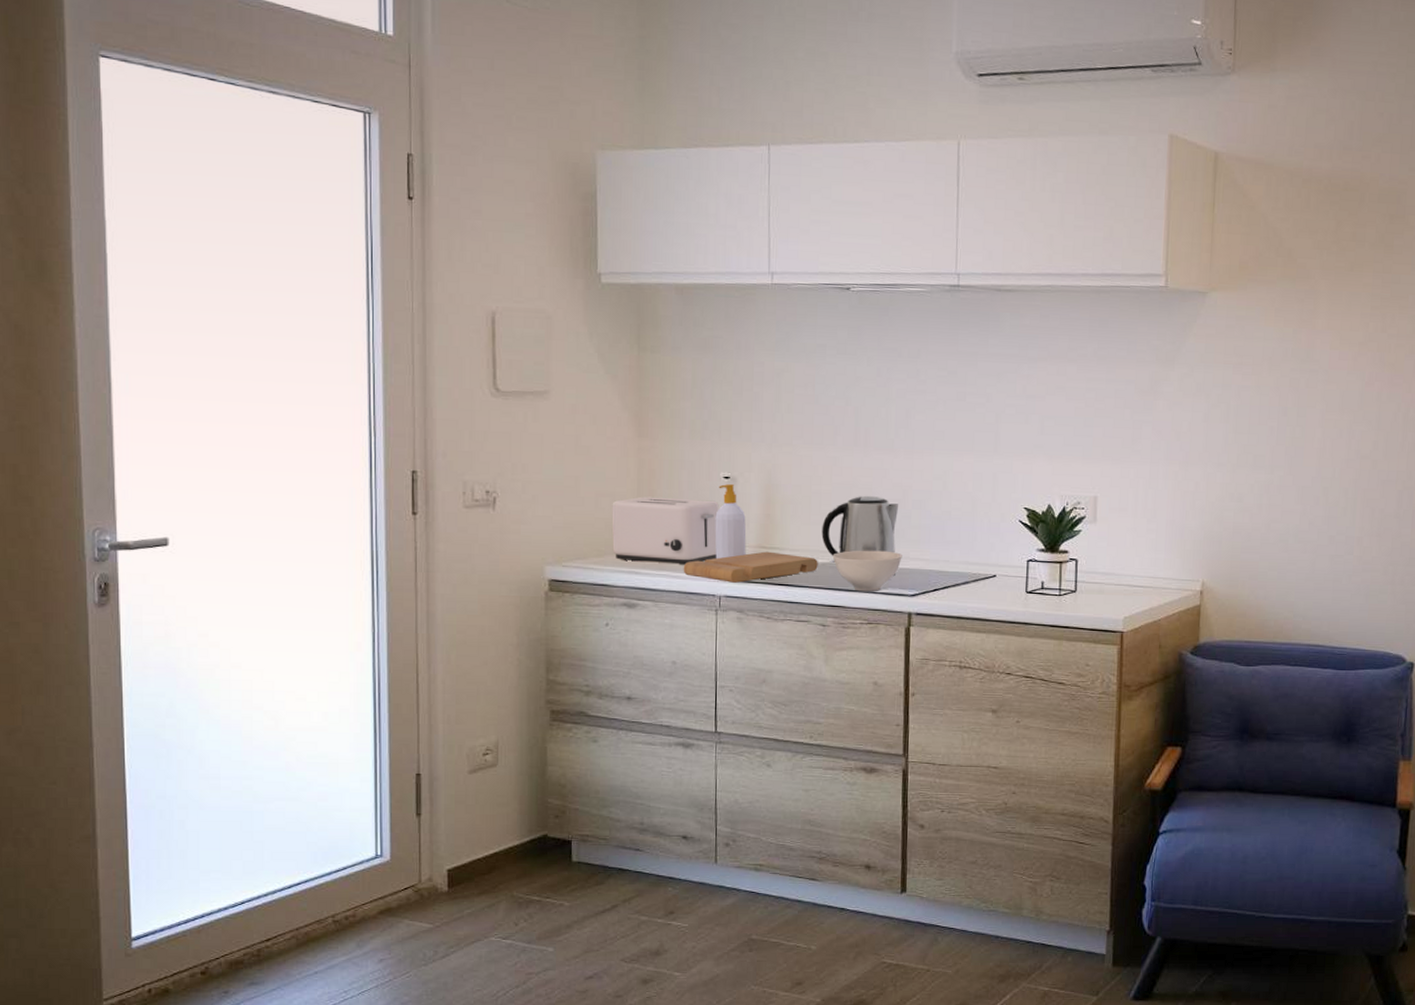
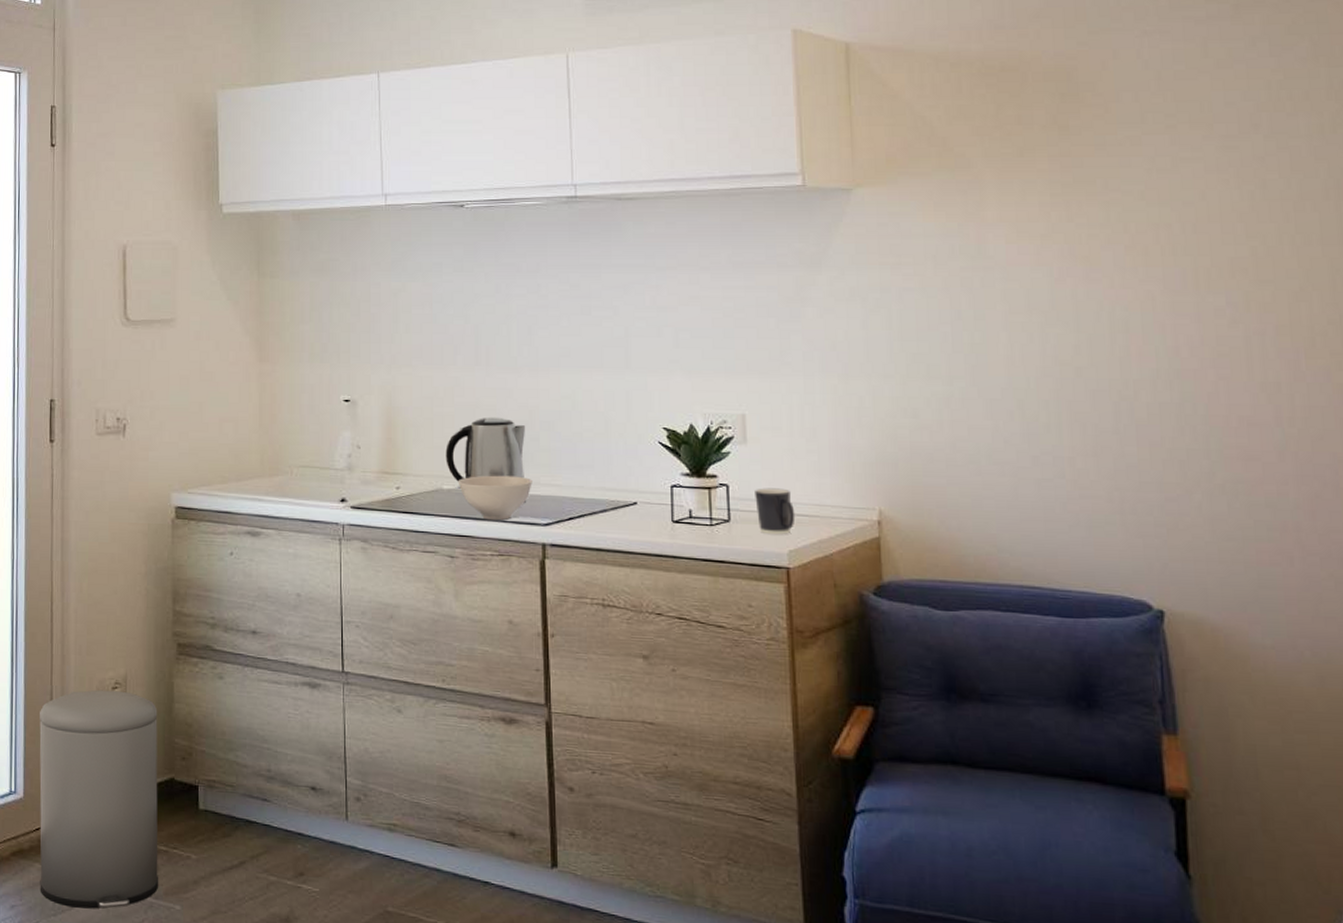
pedal bin: none [406,756,531,957] -> present [39,689,158,909]
toaster: present [611,496,719,565] -> none [235,421,340,491]
cutting board: present [683,551,818,583] -> none [305,477,443,510]
soap bottle: present [715,483,747,560] -> none [336,406,369,486]
mug: none [1099,562,1133,604] -> present [755,488,795,535]

